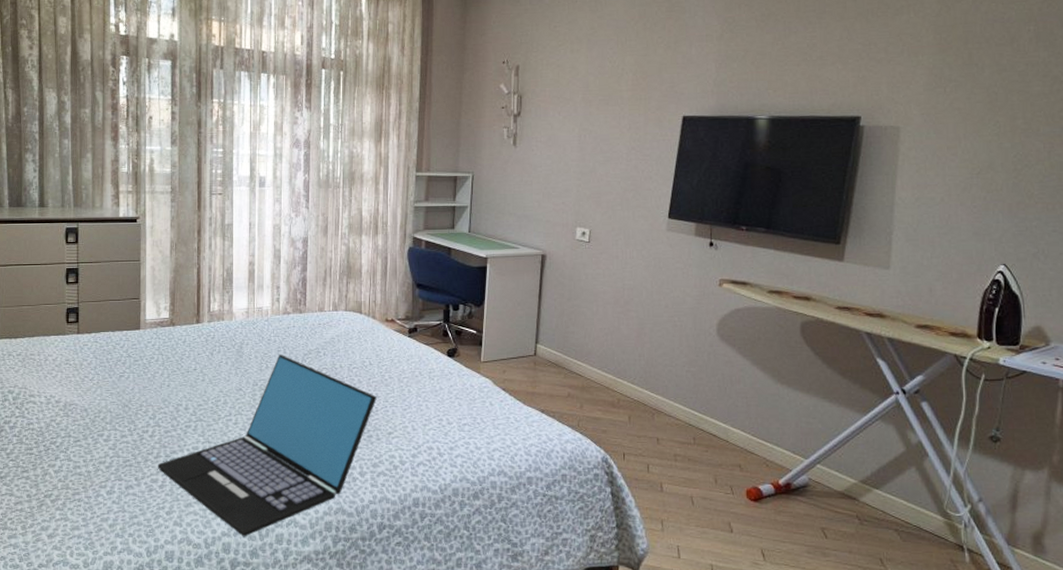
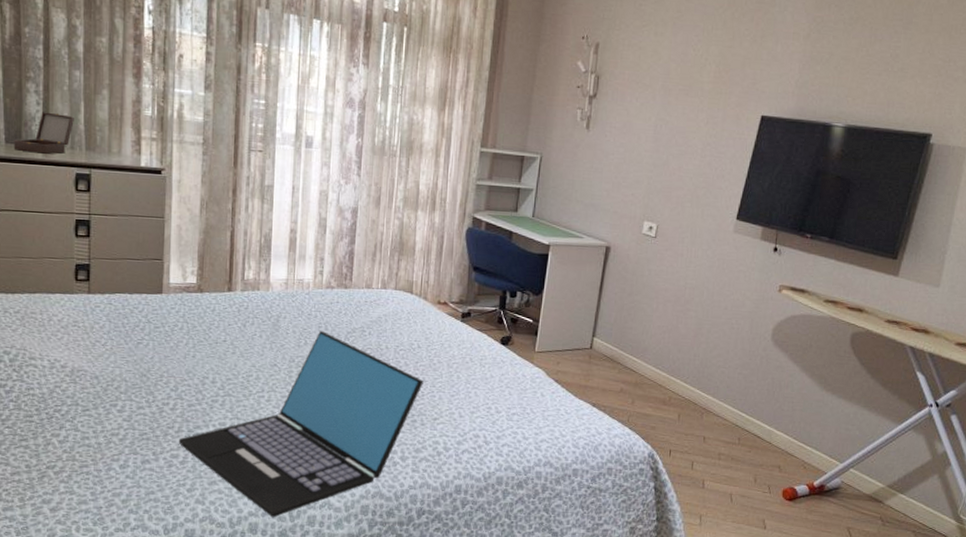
jewelry box: none [15,177,64,214] -> present [14,112,74,155]

